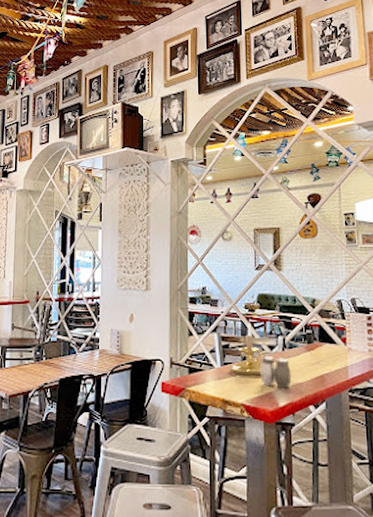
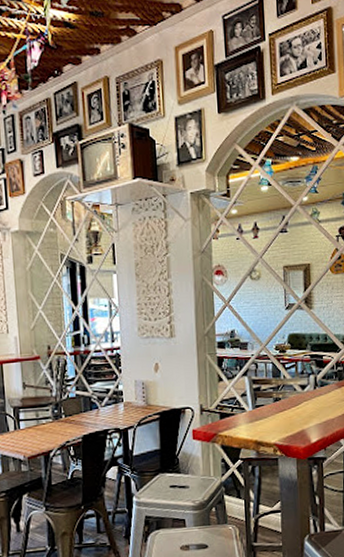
candle holder: present [229,323,268,376] -> none [261,364,299,417]
salt and pepper shaker: present [259,356,292,389] -> none [291,395,323,426]

